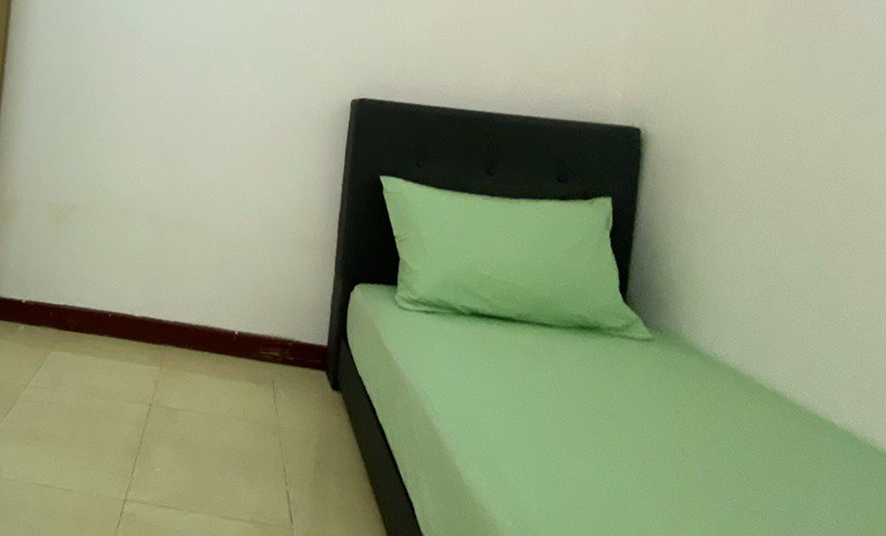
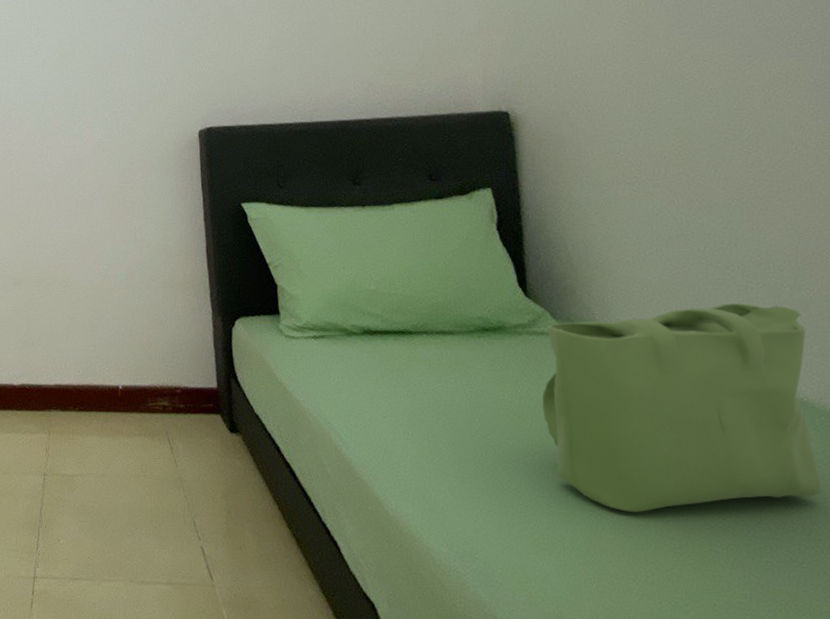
tote bag: none [619,331,863,518] -> present [542,303,822,512]

